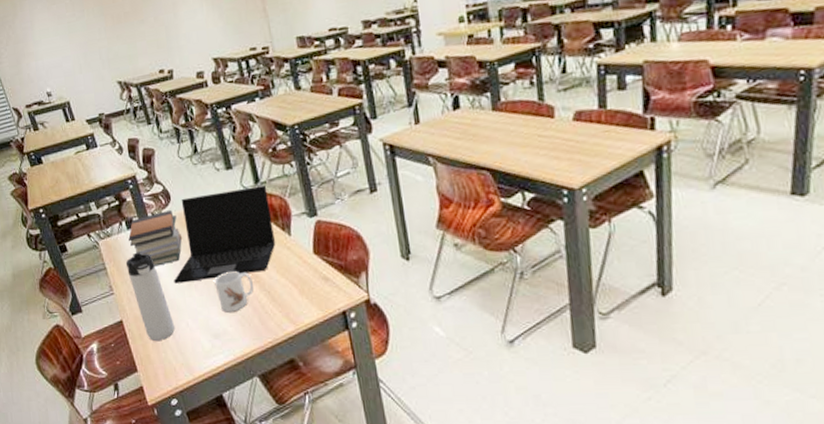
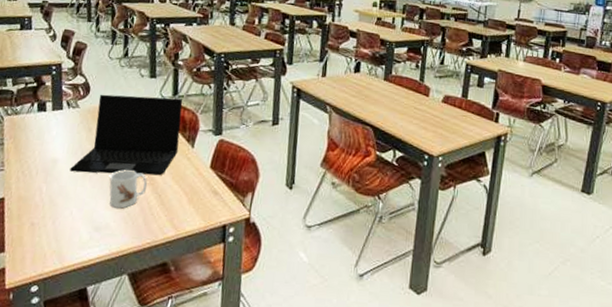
thermos bottle: present [125,252,175,341] -> none [25,134,58,224]
book stack: present [128,210,182,266] -> none [36,102,91,152]

